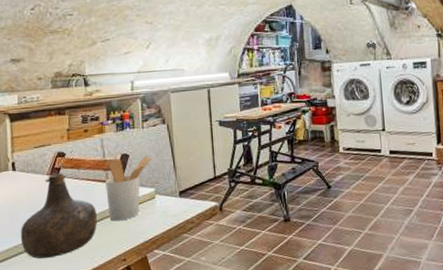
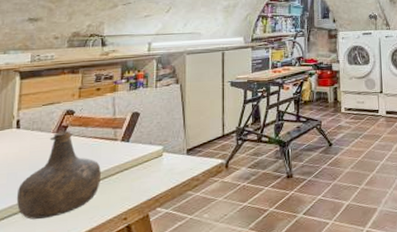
utensil holder: present [105,155,152,222] -> none [113,114,163,180]

